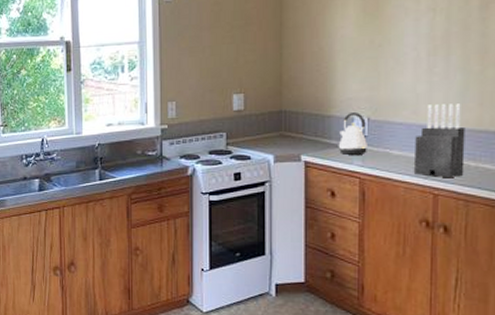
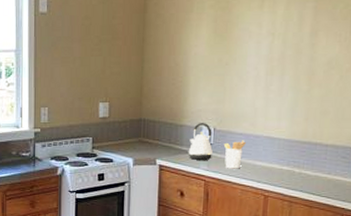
utensil holder: none [380,130,407,164] -> present [223,140,246,169]
knife block: present [413,104,465,177] -> none [249,118,293,181]

